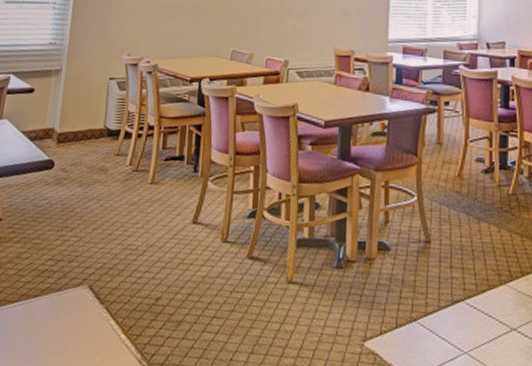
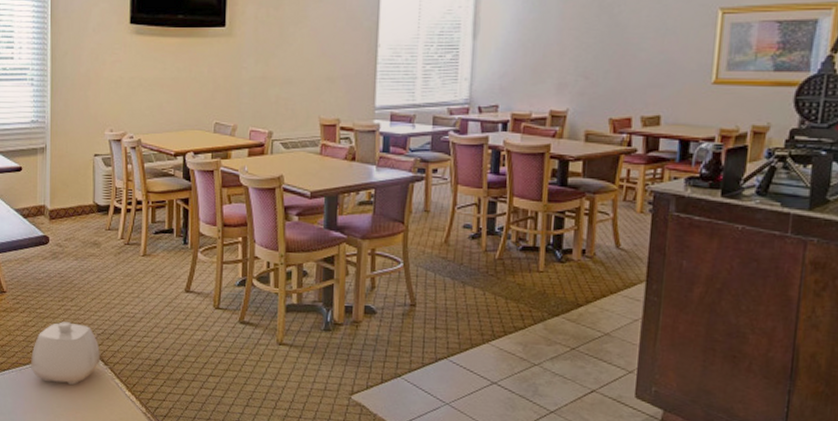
sugar bowl: none [19,253,98,326] -> present [31,321,101,385]

